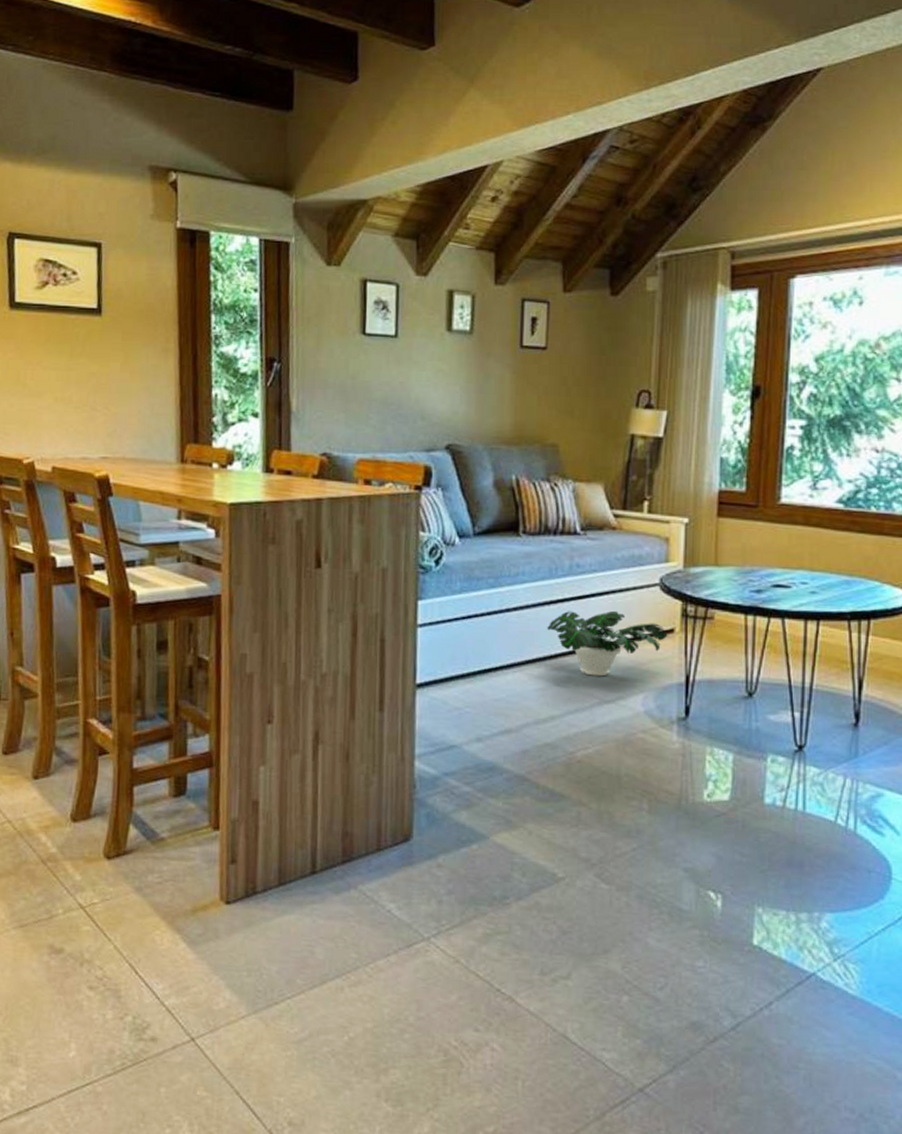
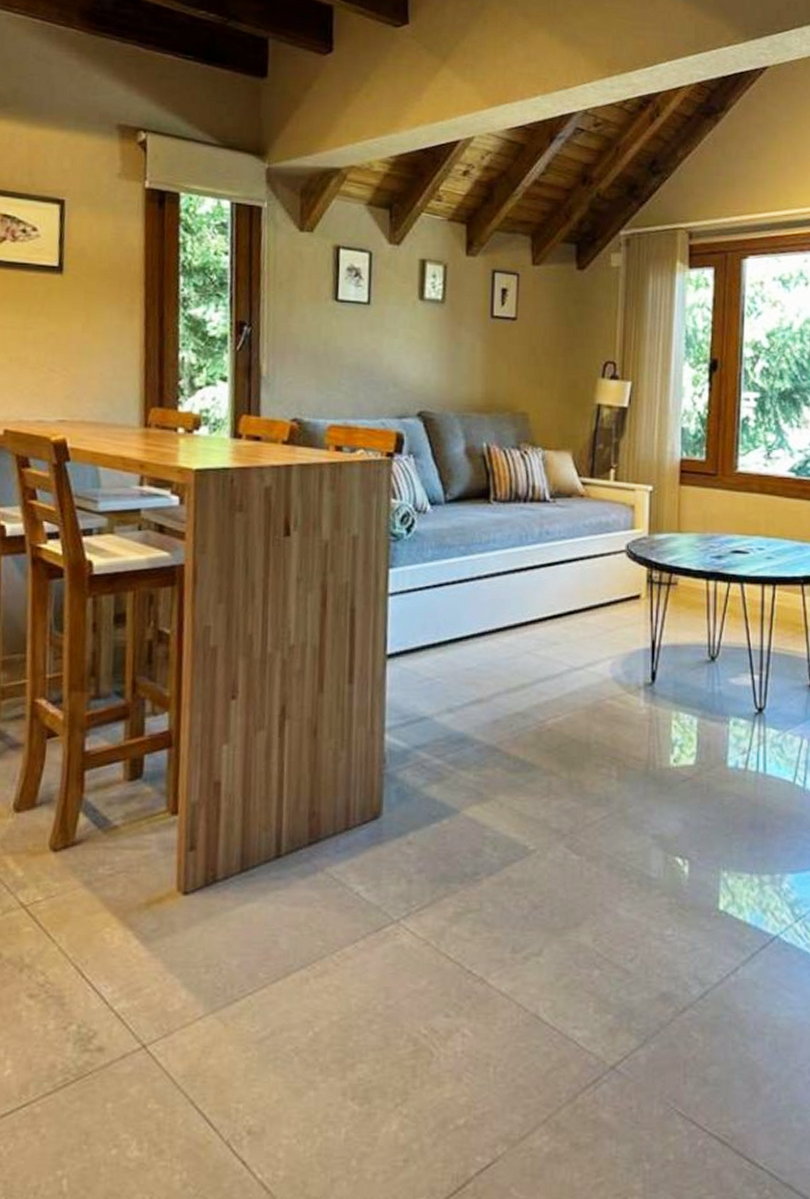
potted plant: present [547,610,668,677] -> none [518,577,634,644]

